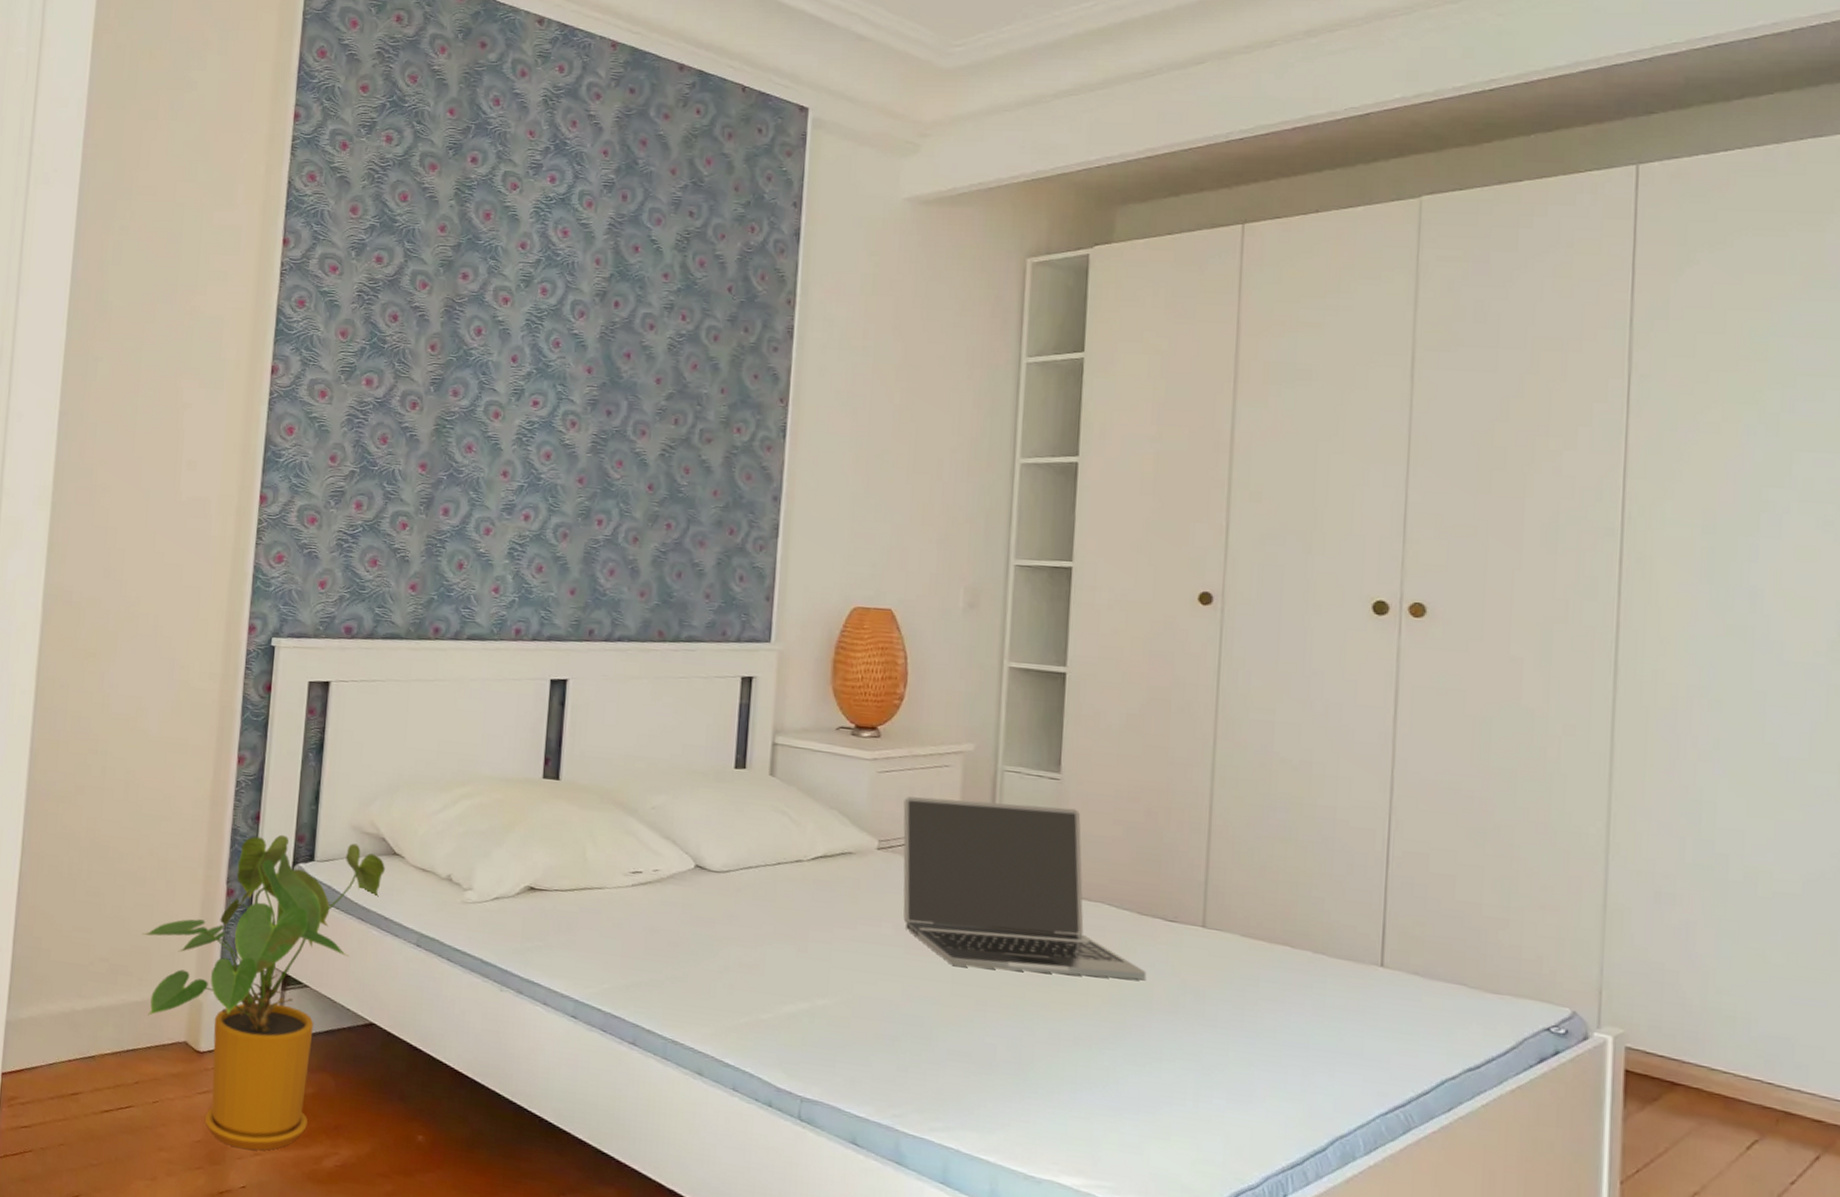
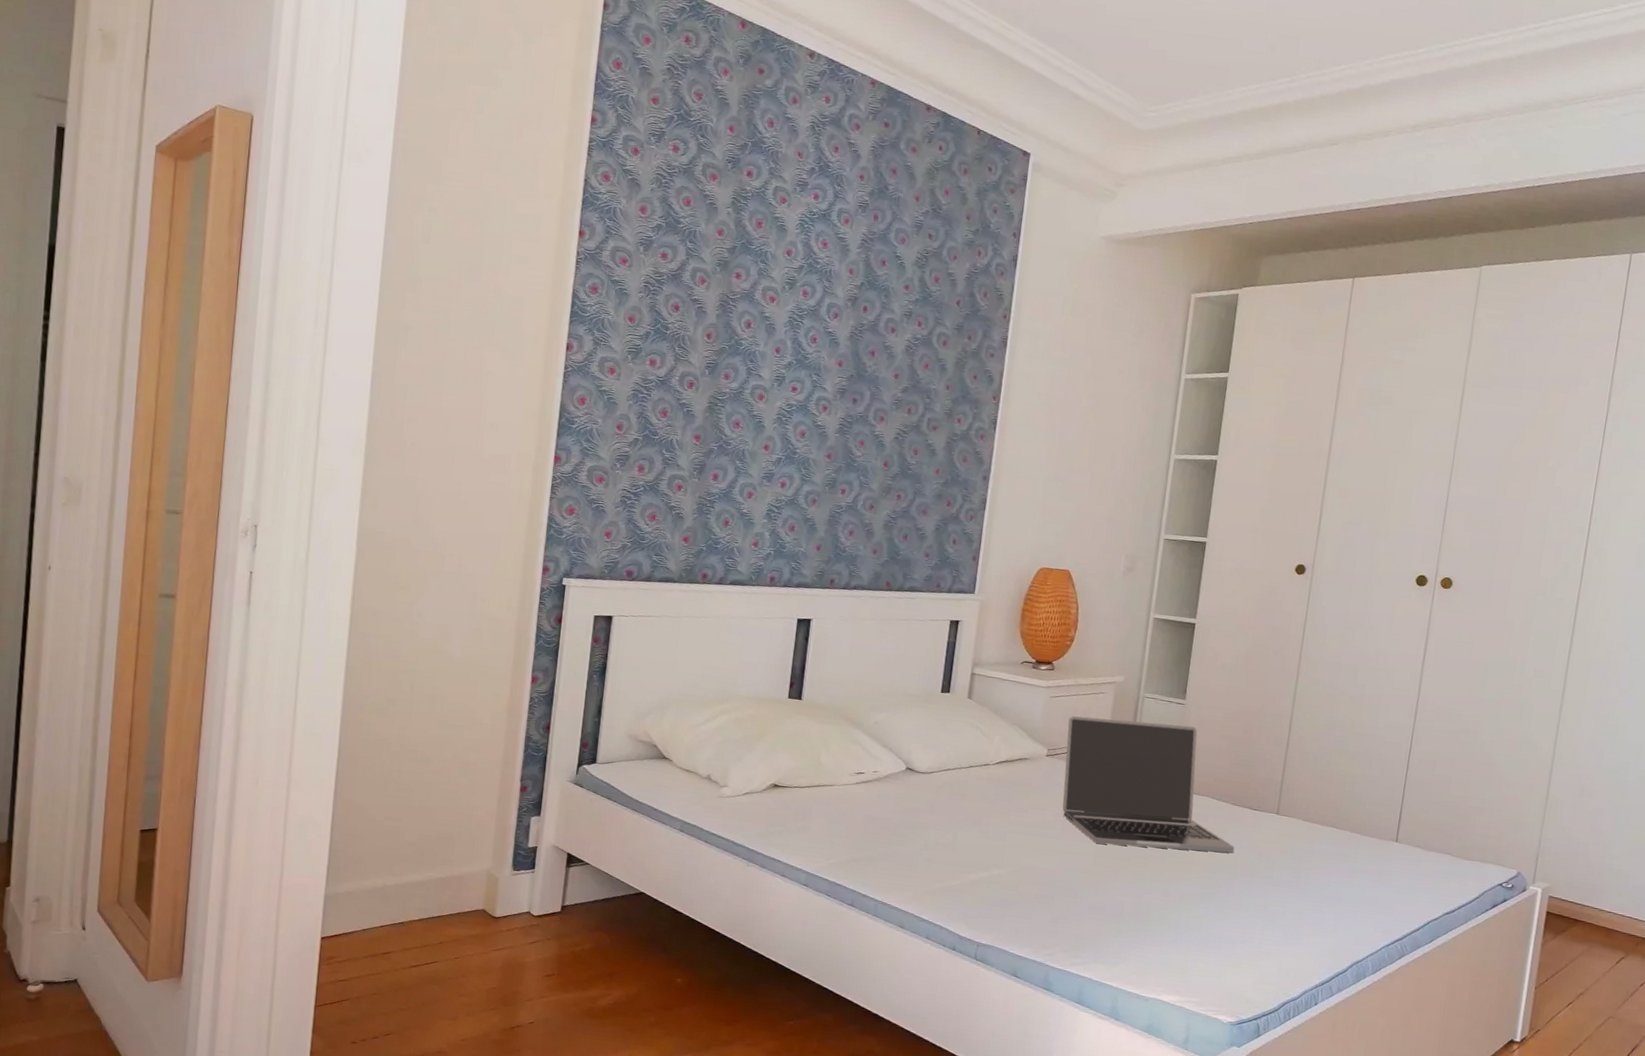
house plant: present [143,834,385,1151] -> none [447,741,656,994]

